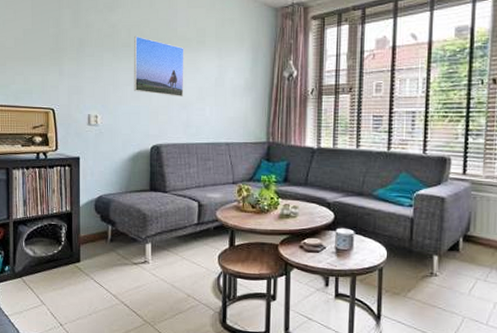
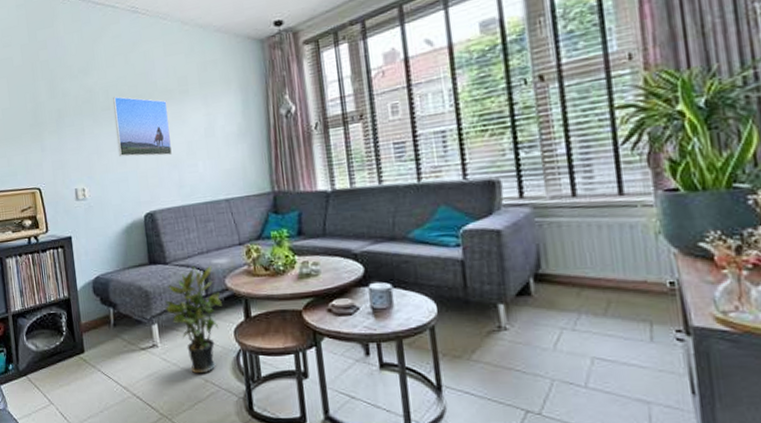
potted plant: none [160,197,211,290] -> present [165,266,222,374]

